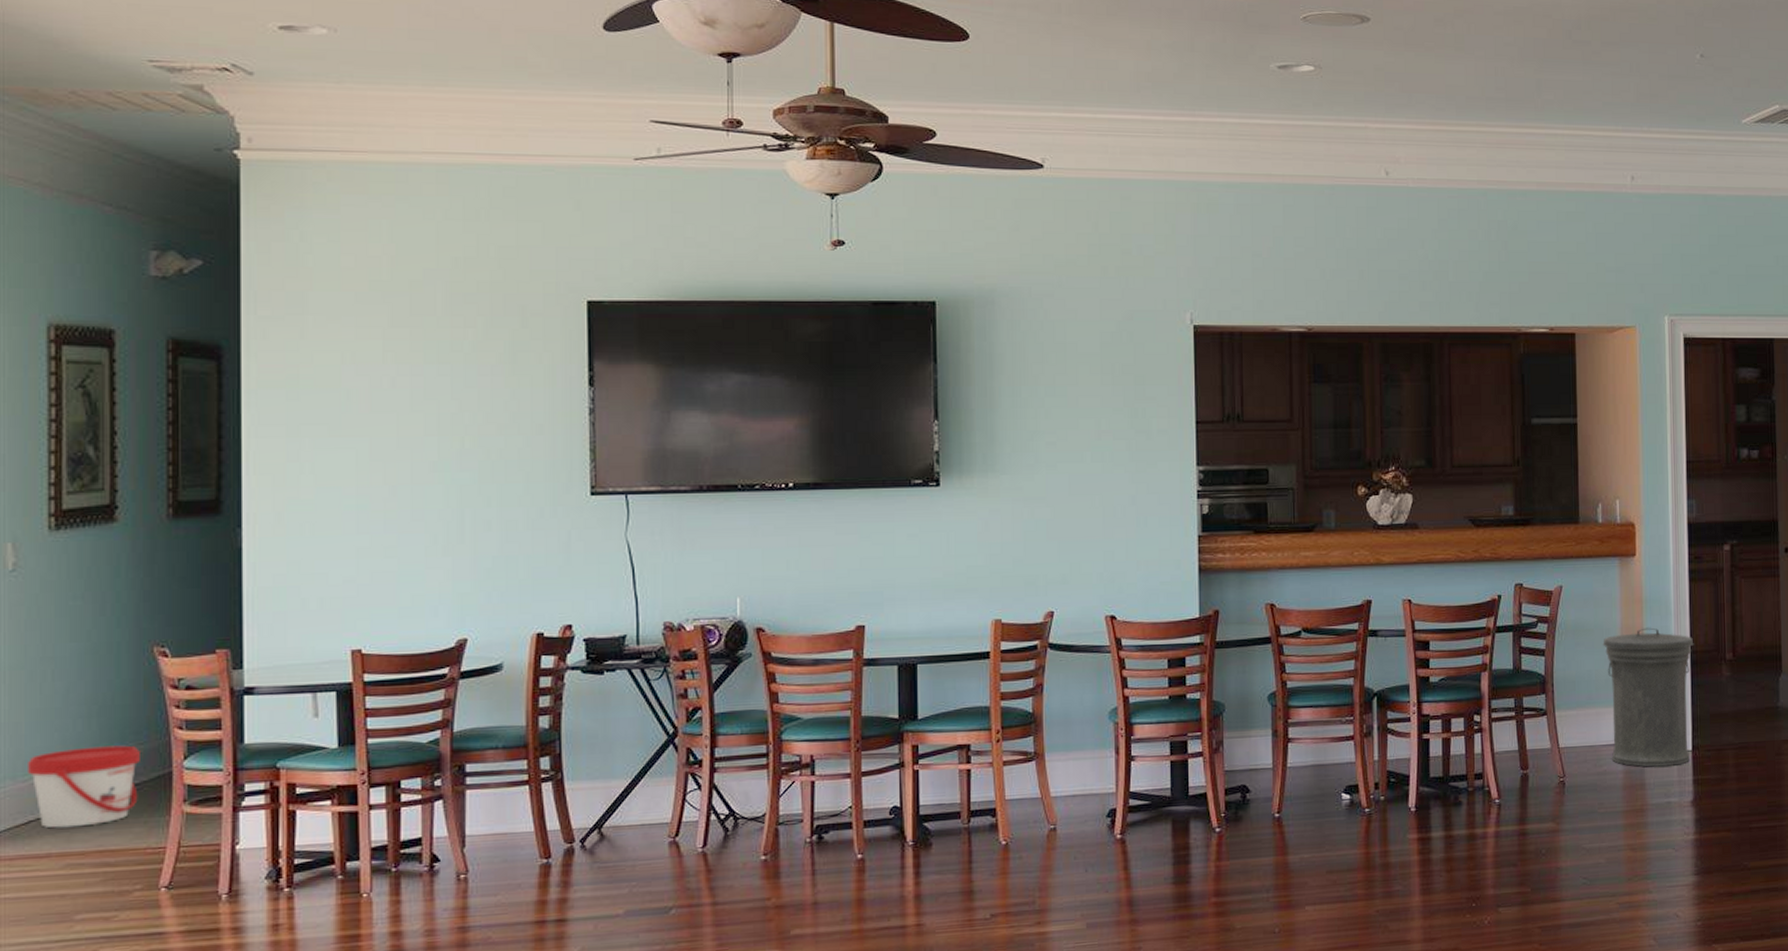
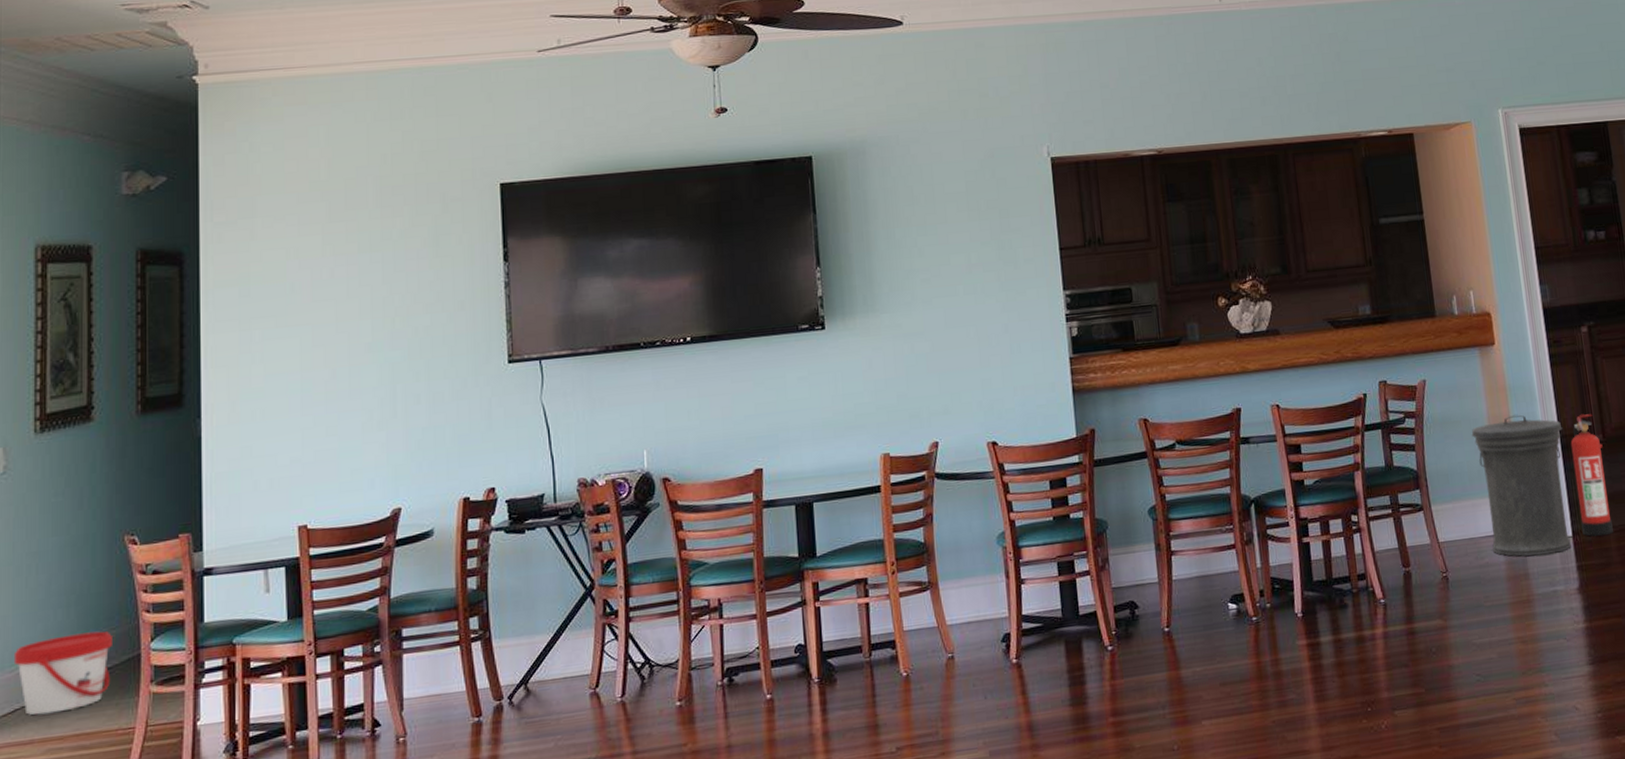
fire extinguisher: none [1700,632,1732,752] -> present [1570,414,1613,537]

